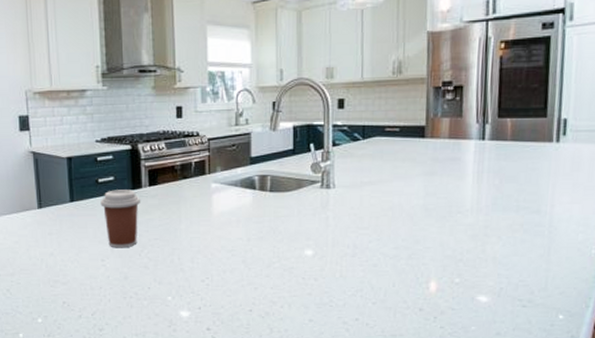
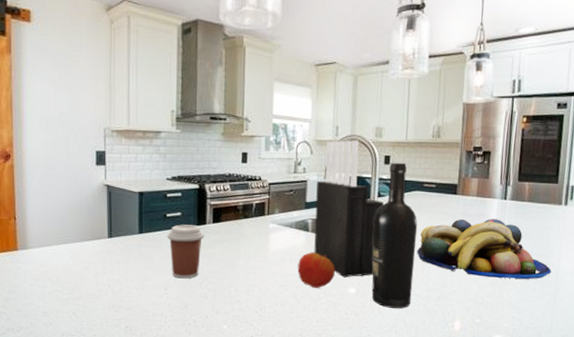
apple: none [246,212,288,251] -> present [297,252,335,288]
knife block: none [261,83,339,239] -> present [314,139,383,278]
wine bottle: none [329,105,381,270] -> present [371,162,418,308]
fruit bowl: none [381,163,544,230] -> present [417,219,552,279]

